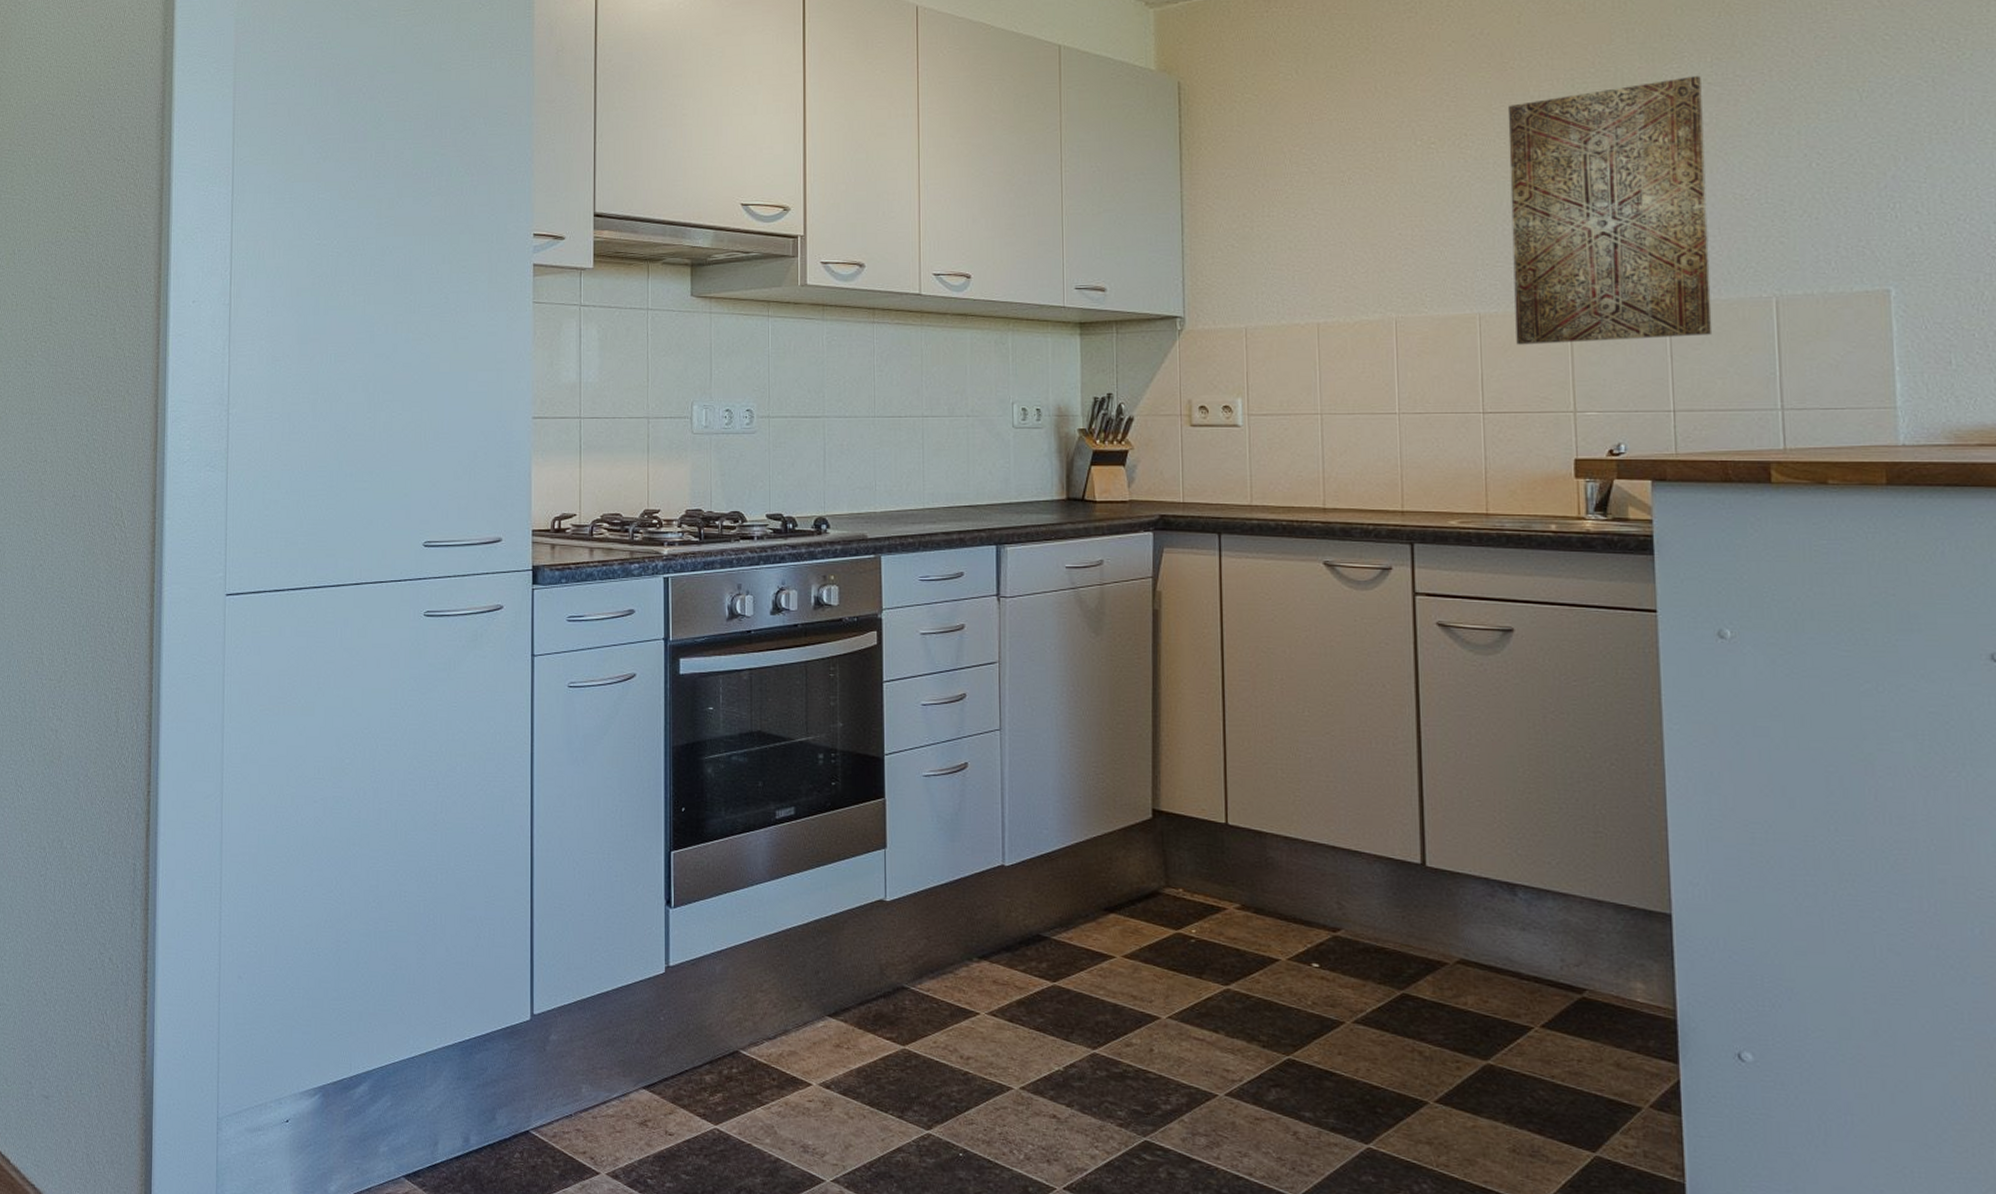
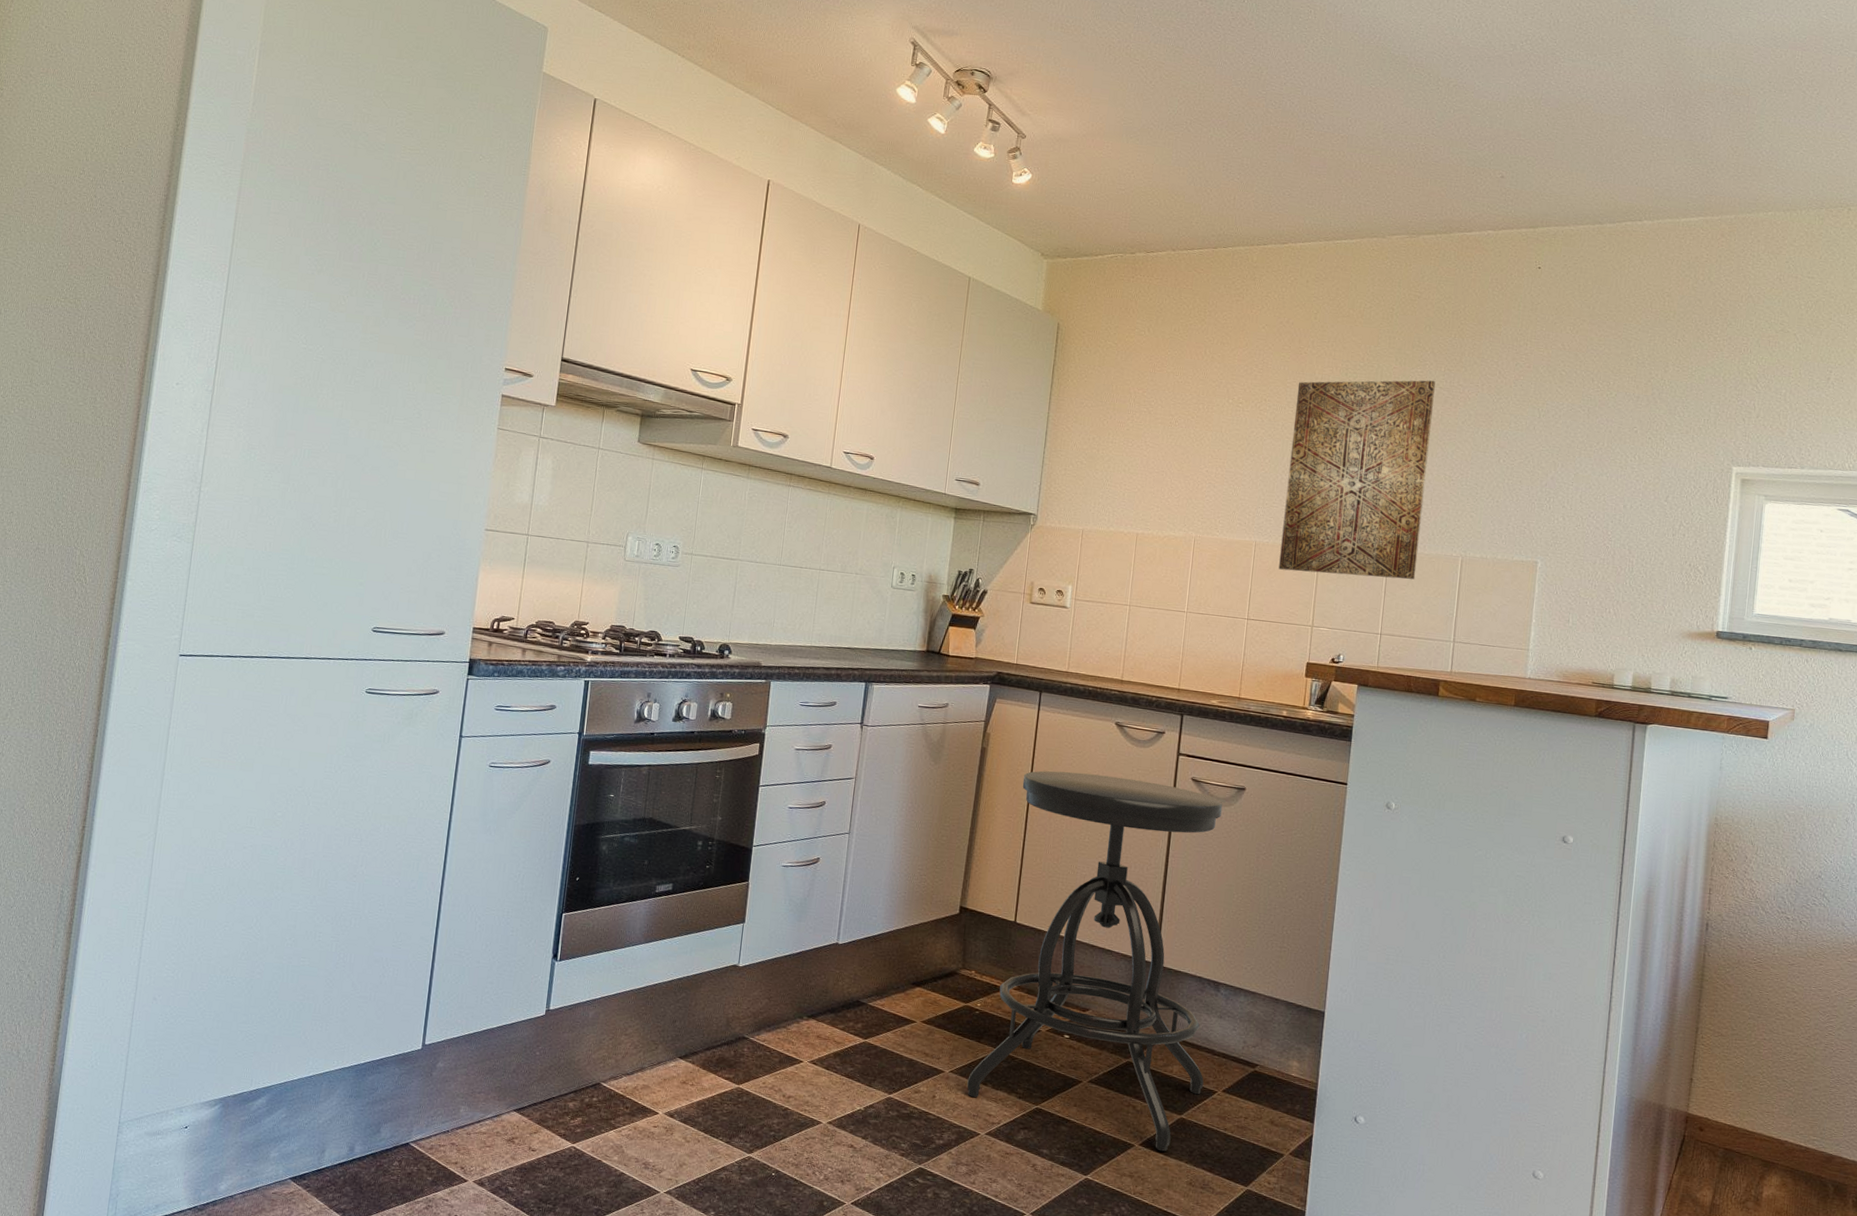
stool: none [1192,629,1513,1110] -> present [967,771,1223,1152]

